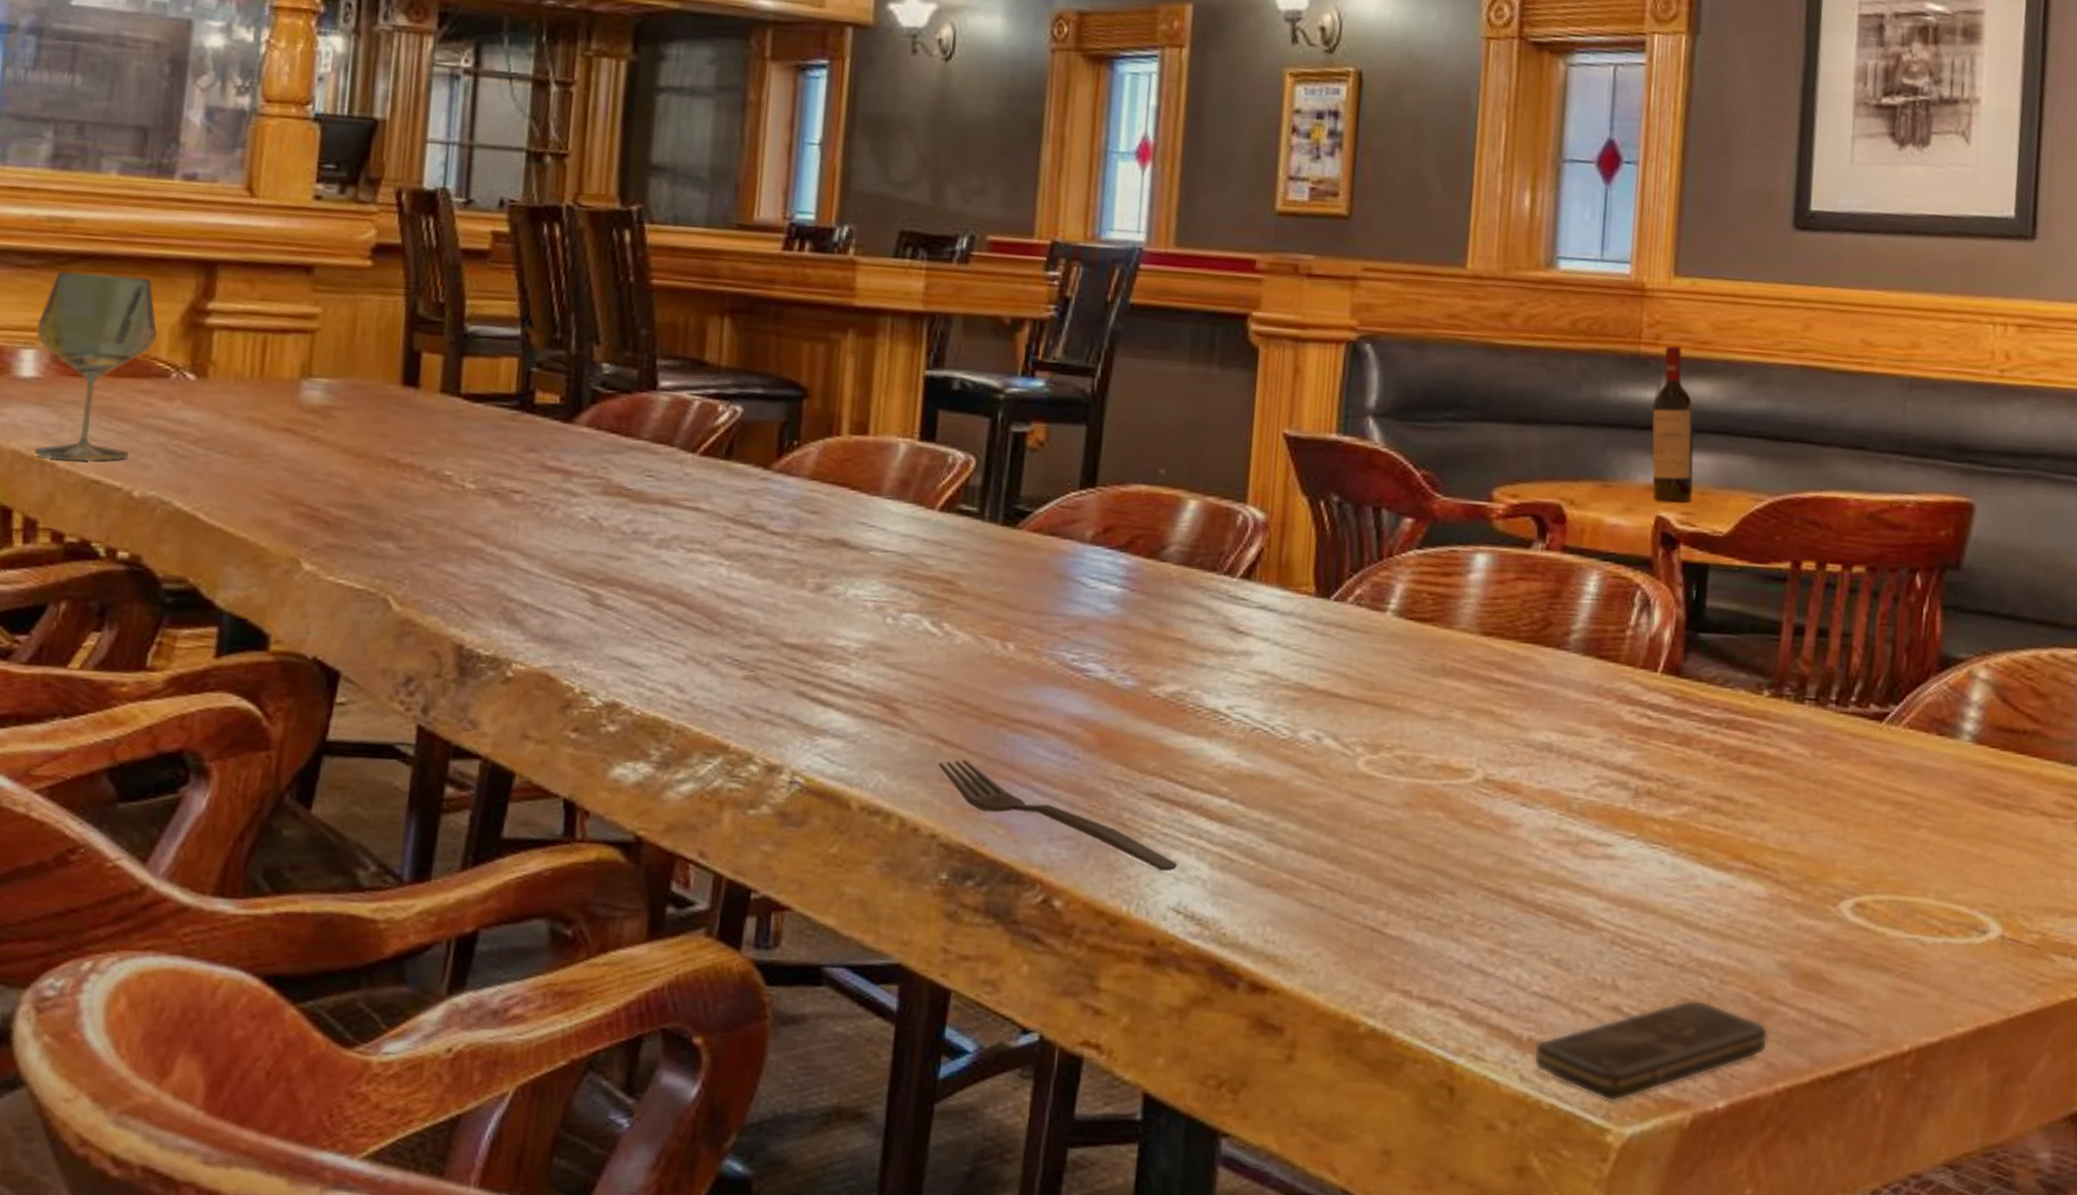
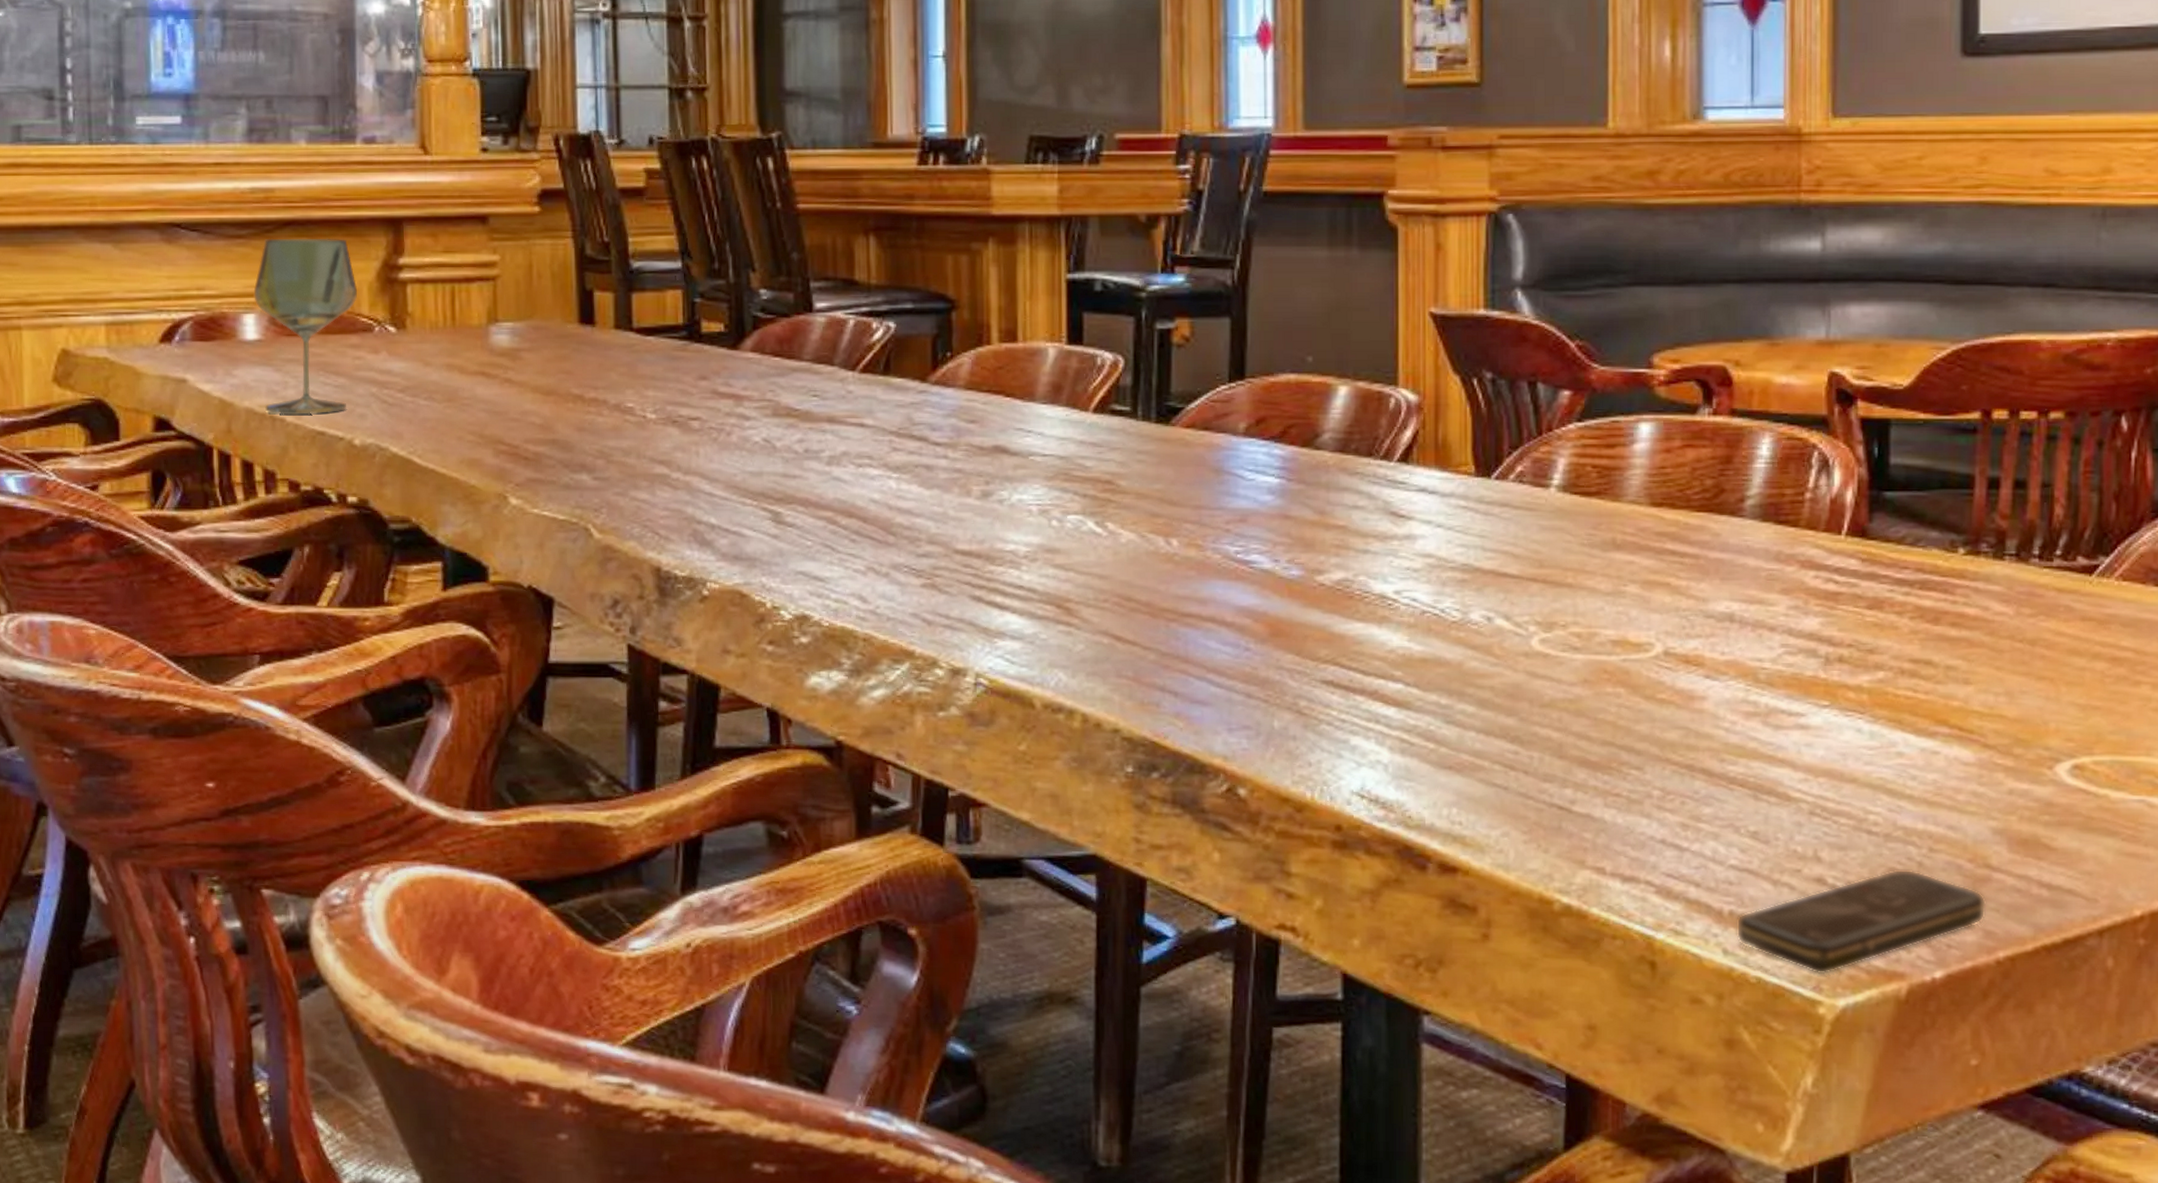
fork: present [938,759,1178,872] -> none [1115,655,1358,758]
wine bottle: present [1652,346,1694,504] -> none [1818,192,1868,358]

